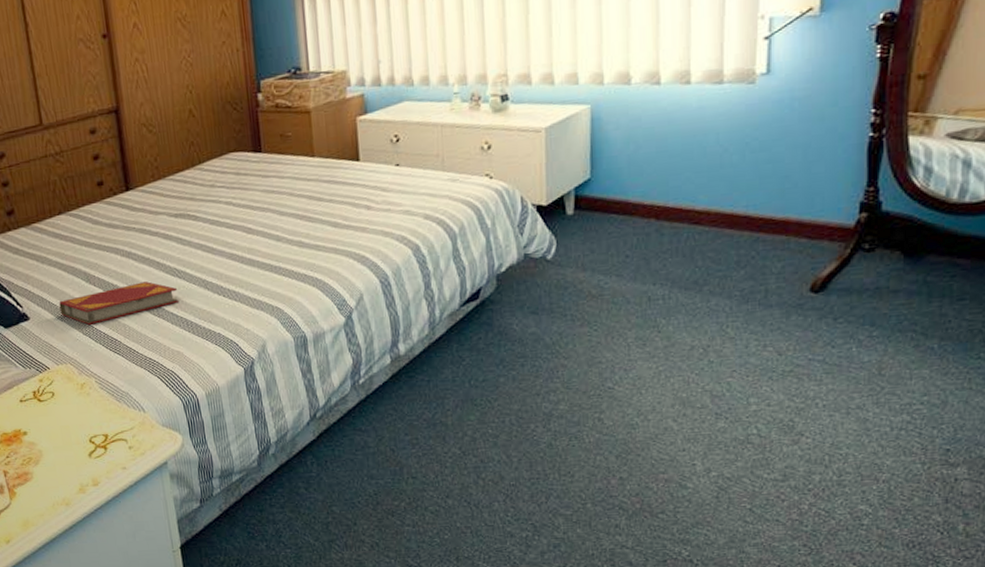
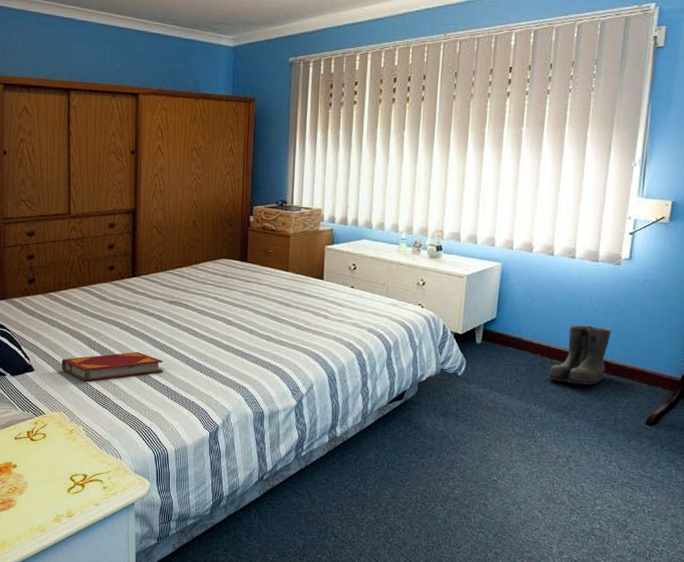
boots: none [667,170,751,251] -> present [547,325,612,385]

